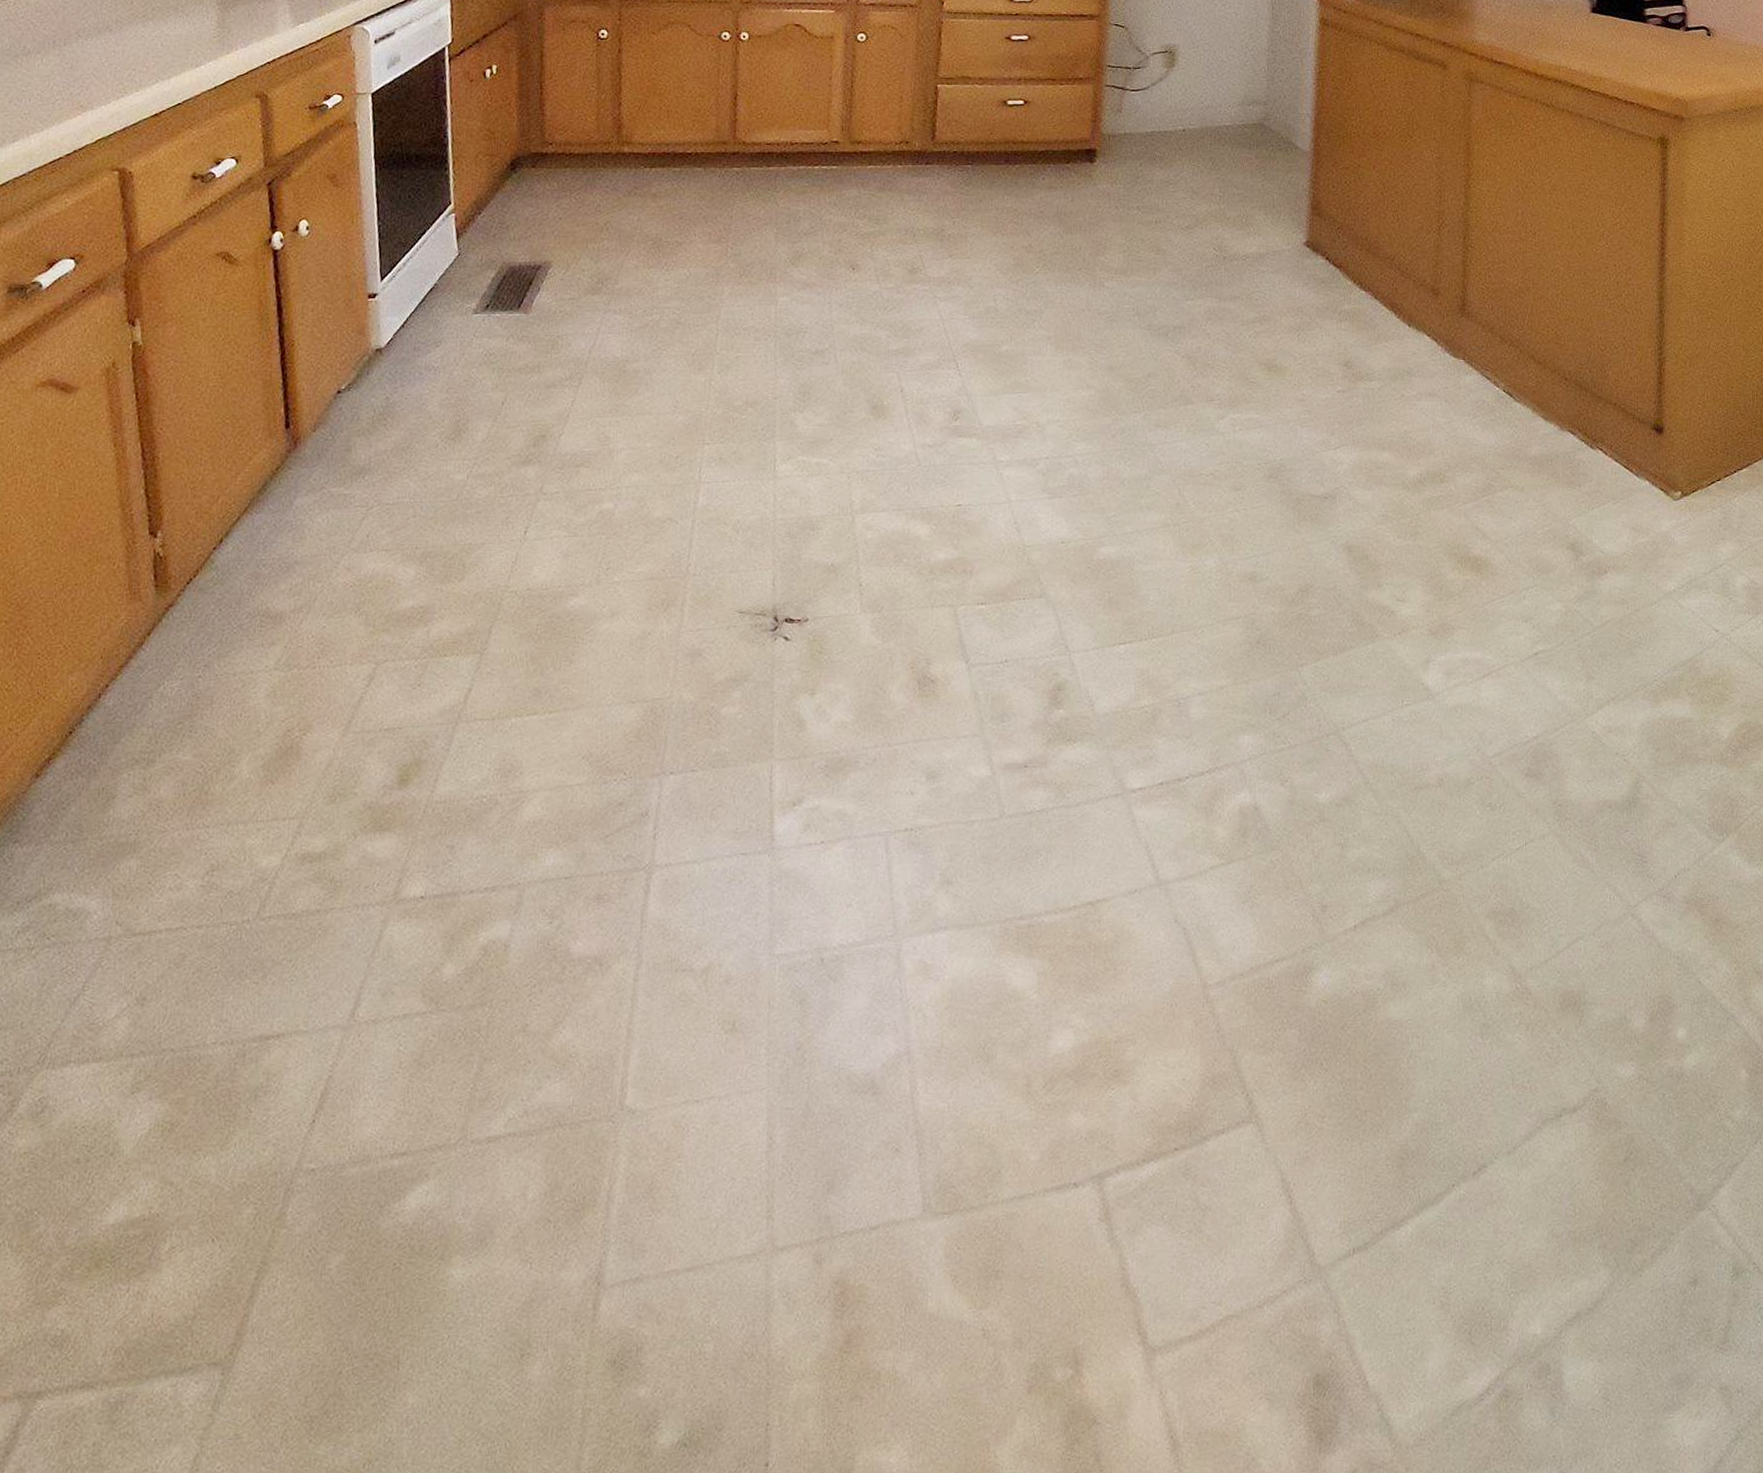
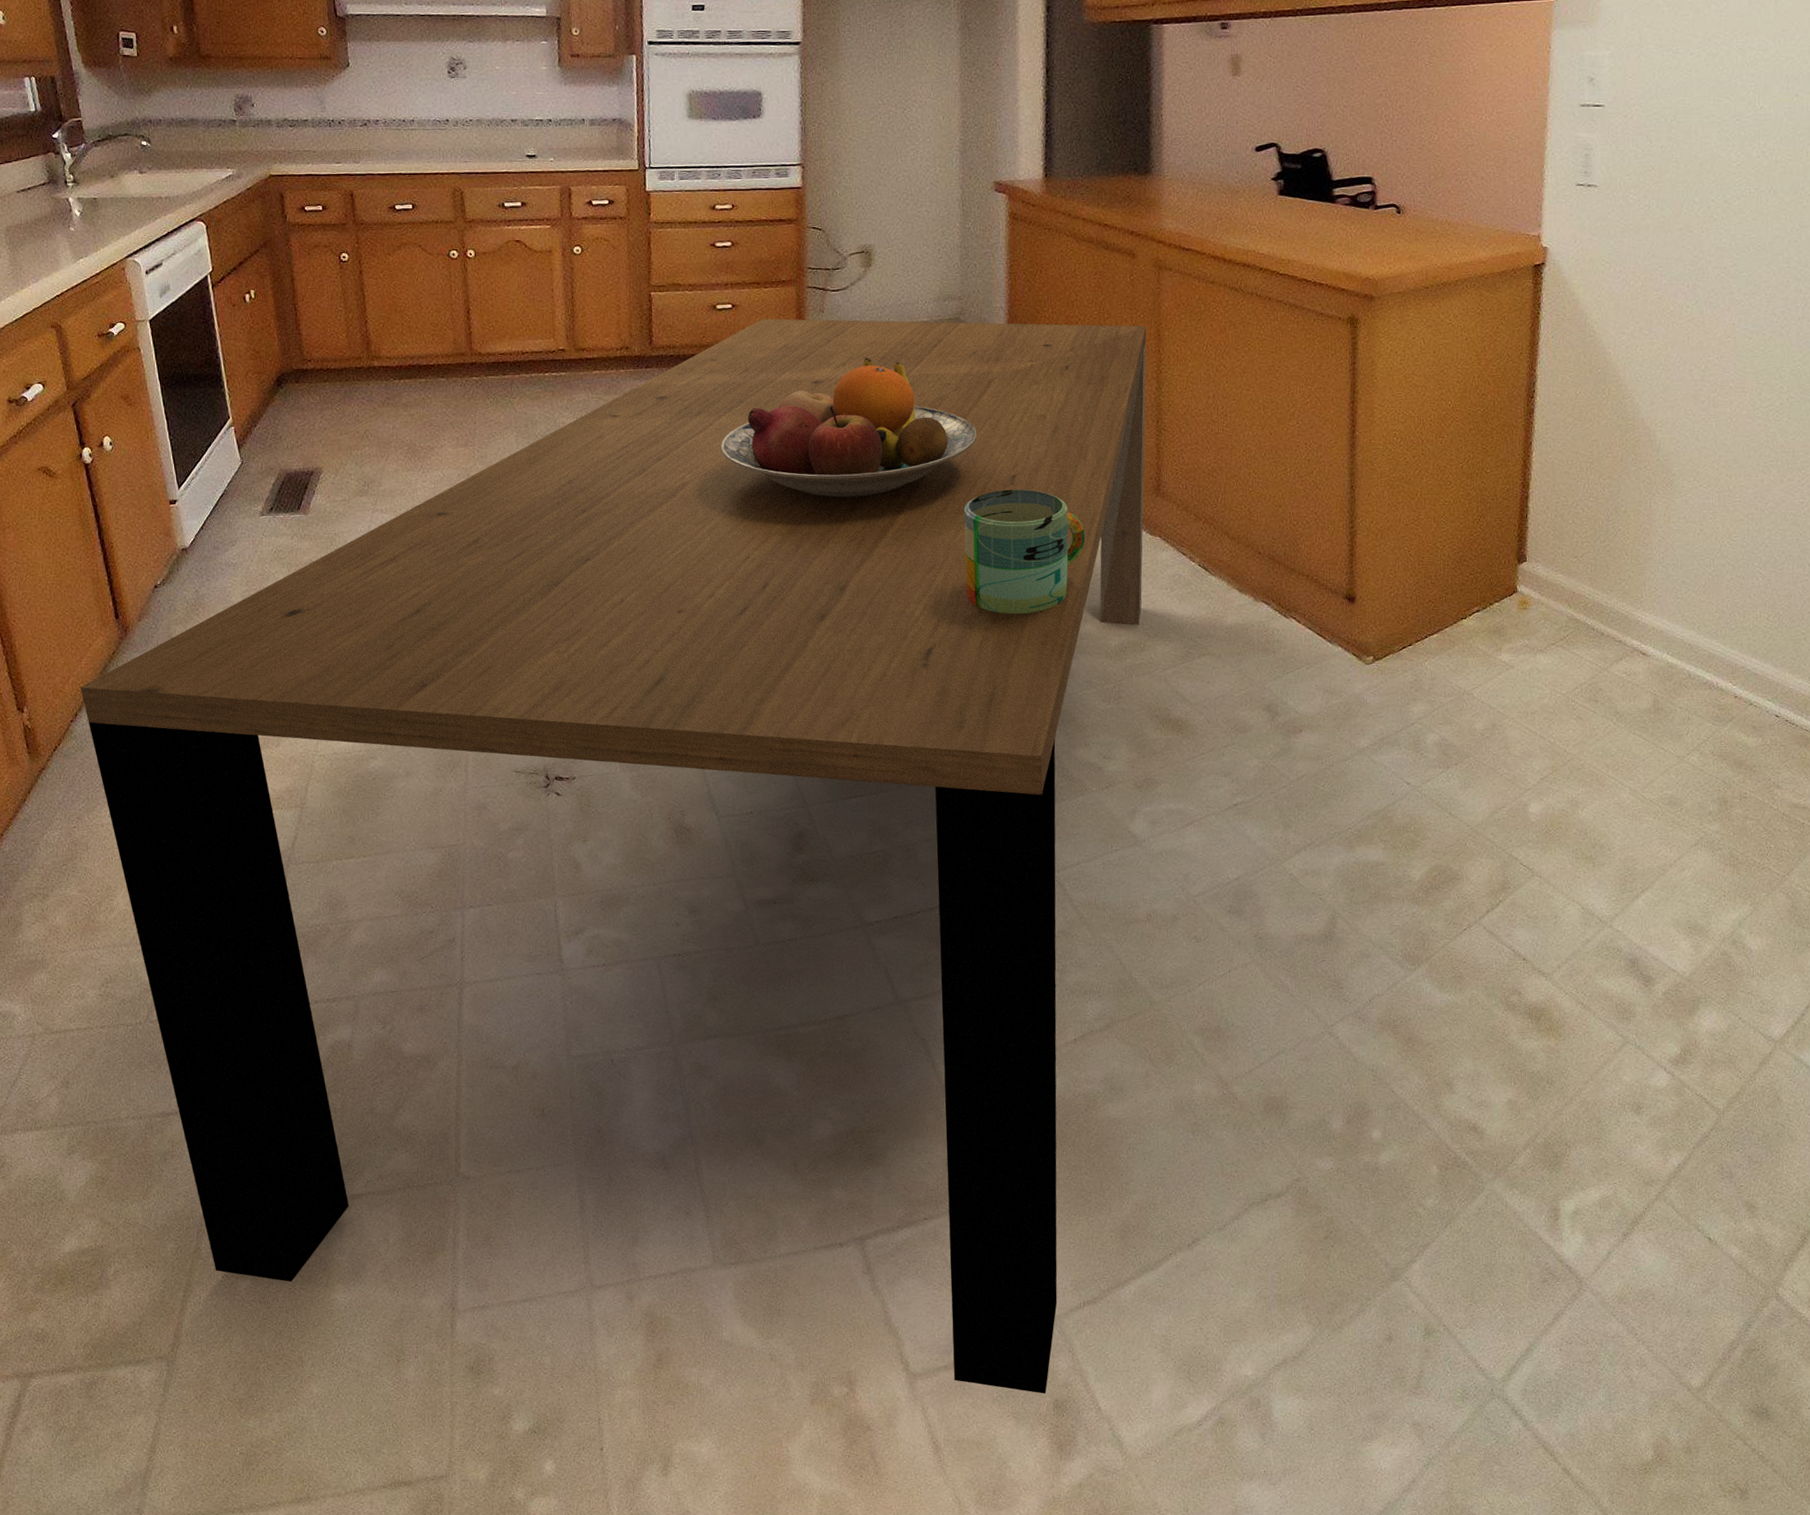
dining table: none [231,116,1455,1368] -> present [80,318,1147,1394]
fruit bowl: none [1001,161,1277,310] -> present [720,358,977,499]
mug: none [1257,305,1386,441] -> present [963,489,1086,615]

